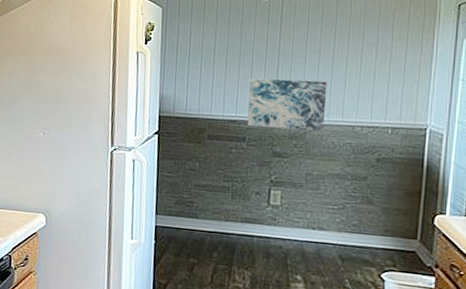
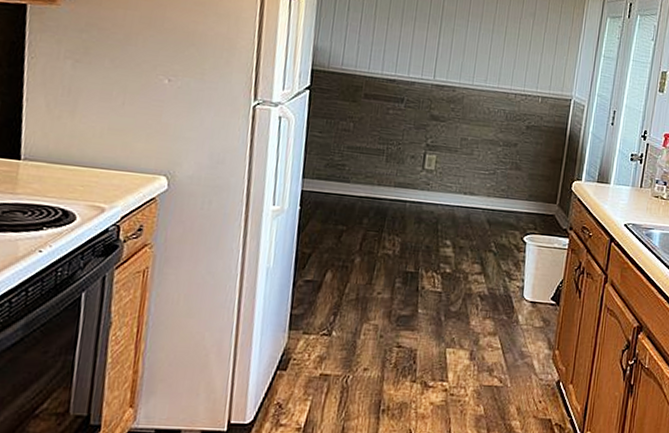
wall art: present [247,78,328,131] -> none [406,36,487,96]

